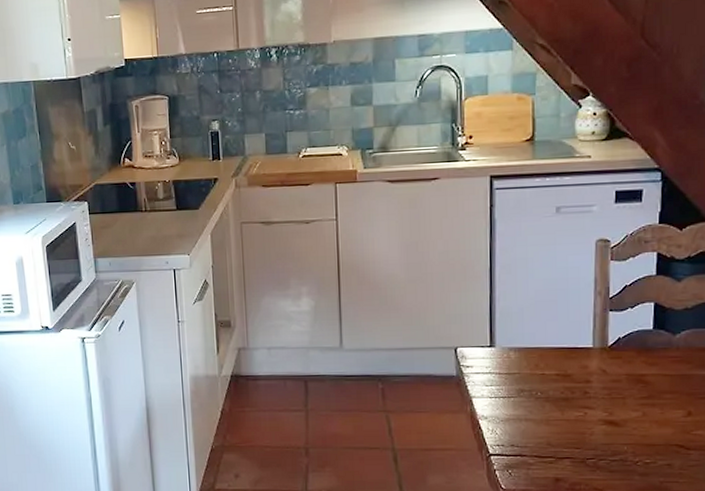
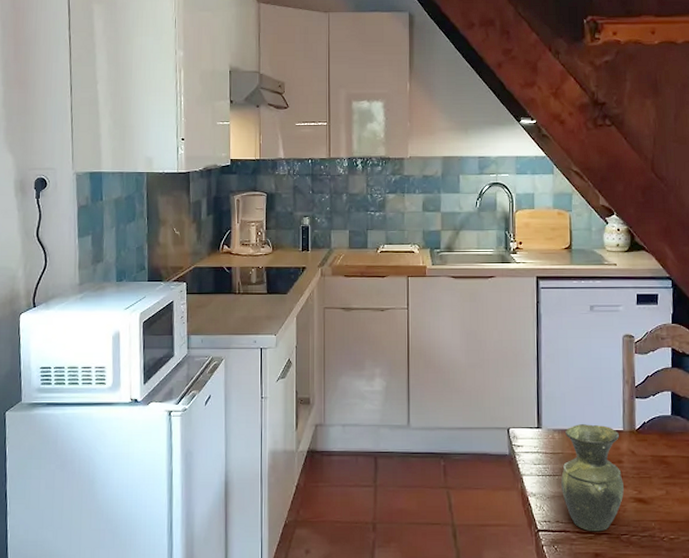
vase: none [517,341,591,456] -> present [561,424,624,532]

